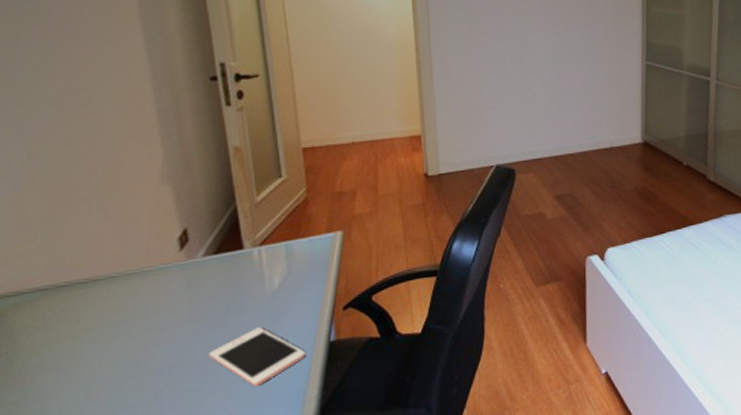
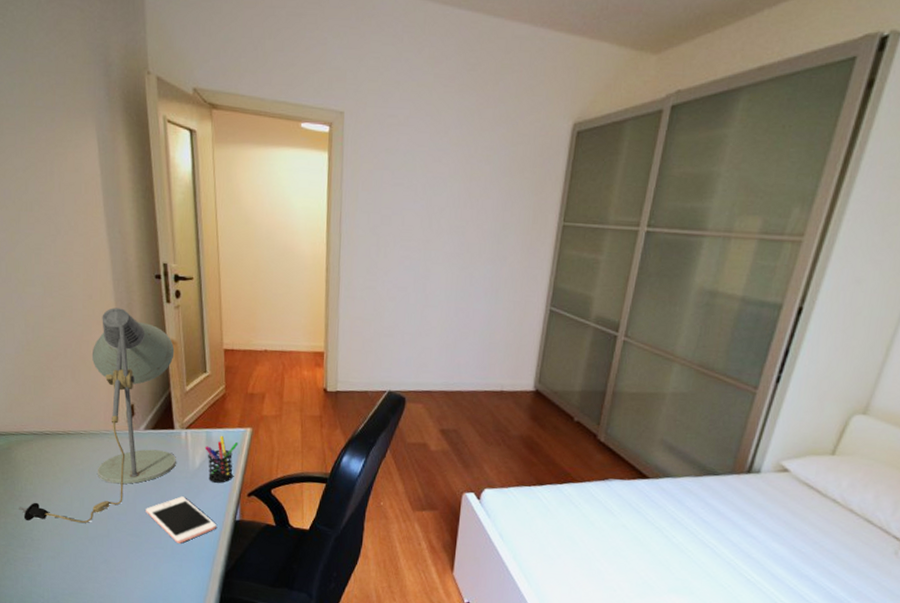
desk lamp: none [18,119,248,407] -> present [19,308,176,524]
pen holder: none [285,245,327,303] -> present [205,435,238,483]

